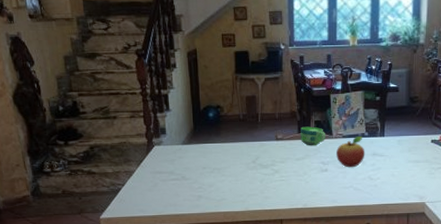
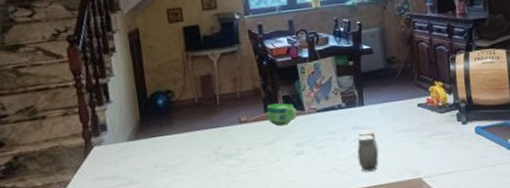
fruit: present [337,135,365,168] -> none [311,108,345,147]
salt and pepper shaker: none [373,157,392,192] -> present [357,129,379,172]

